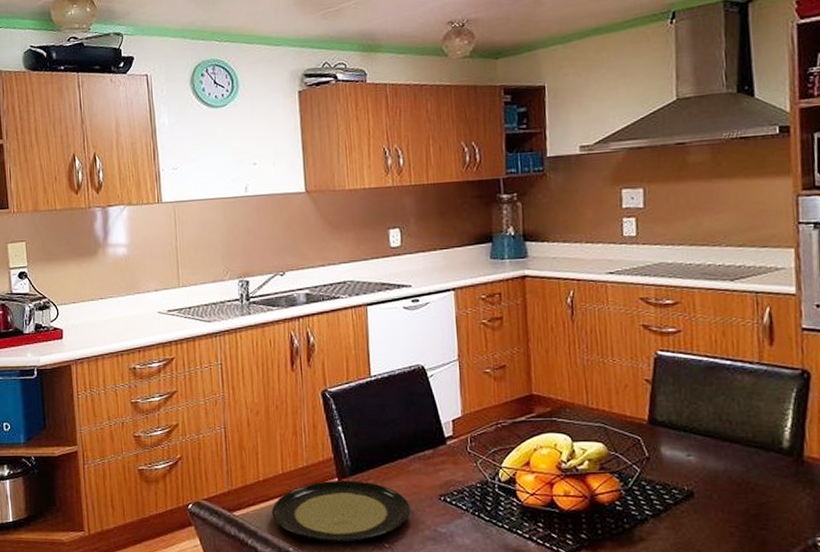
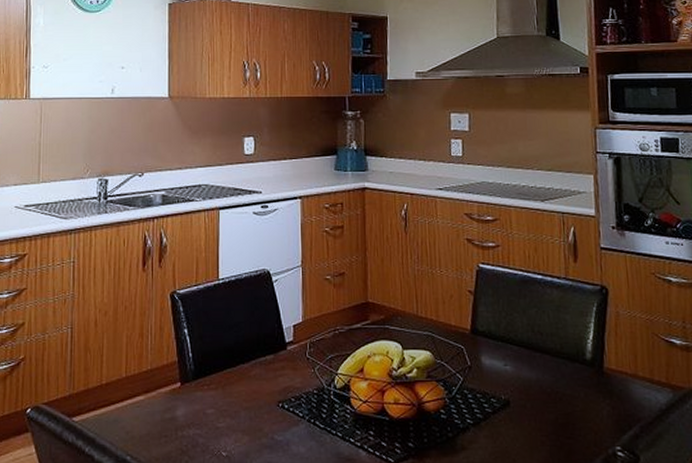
plate: present [271,481,411,542] -> none [112,385,249,451]

